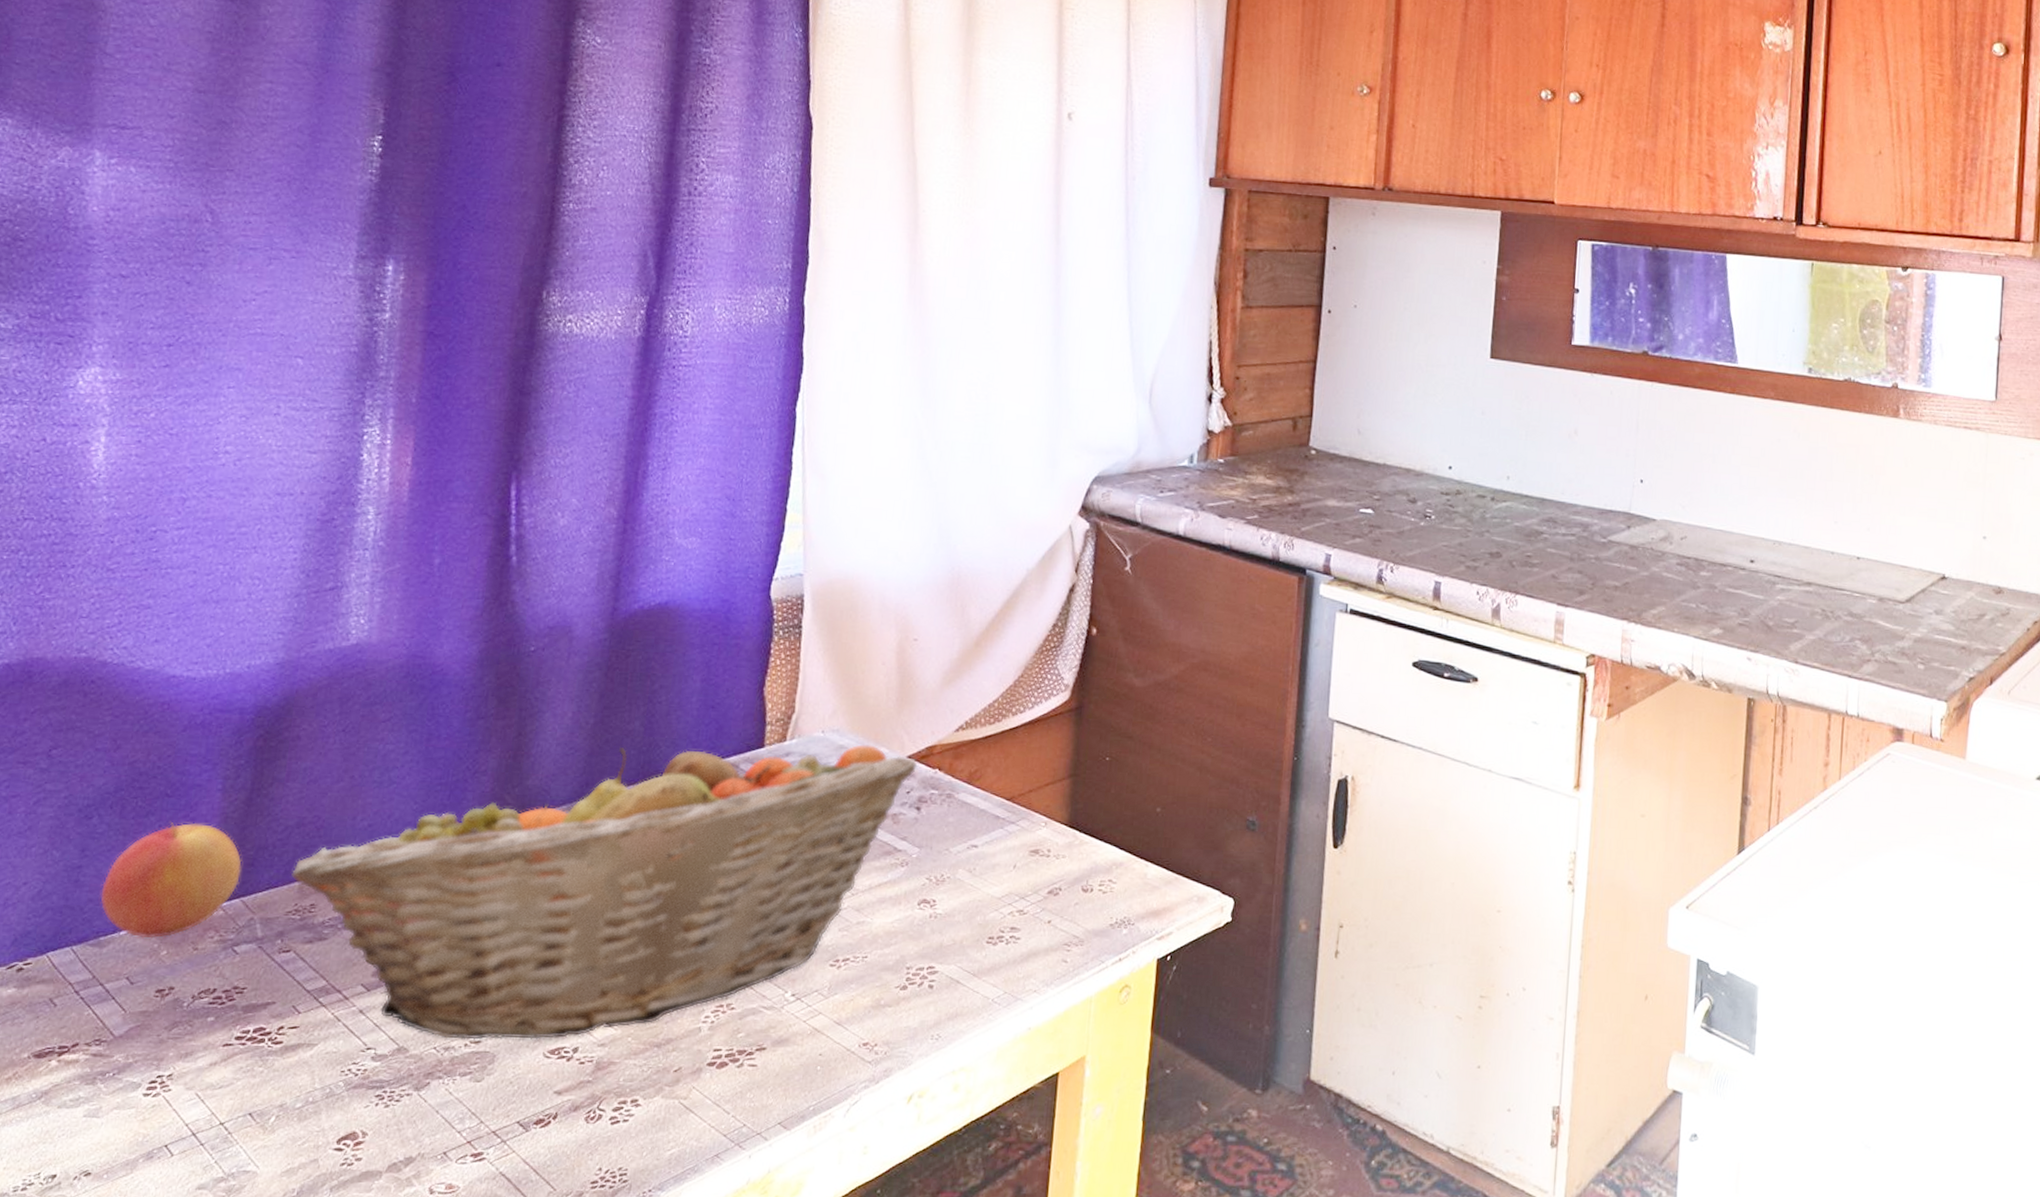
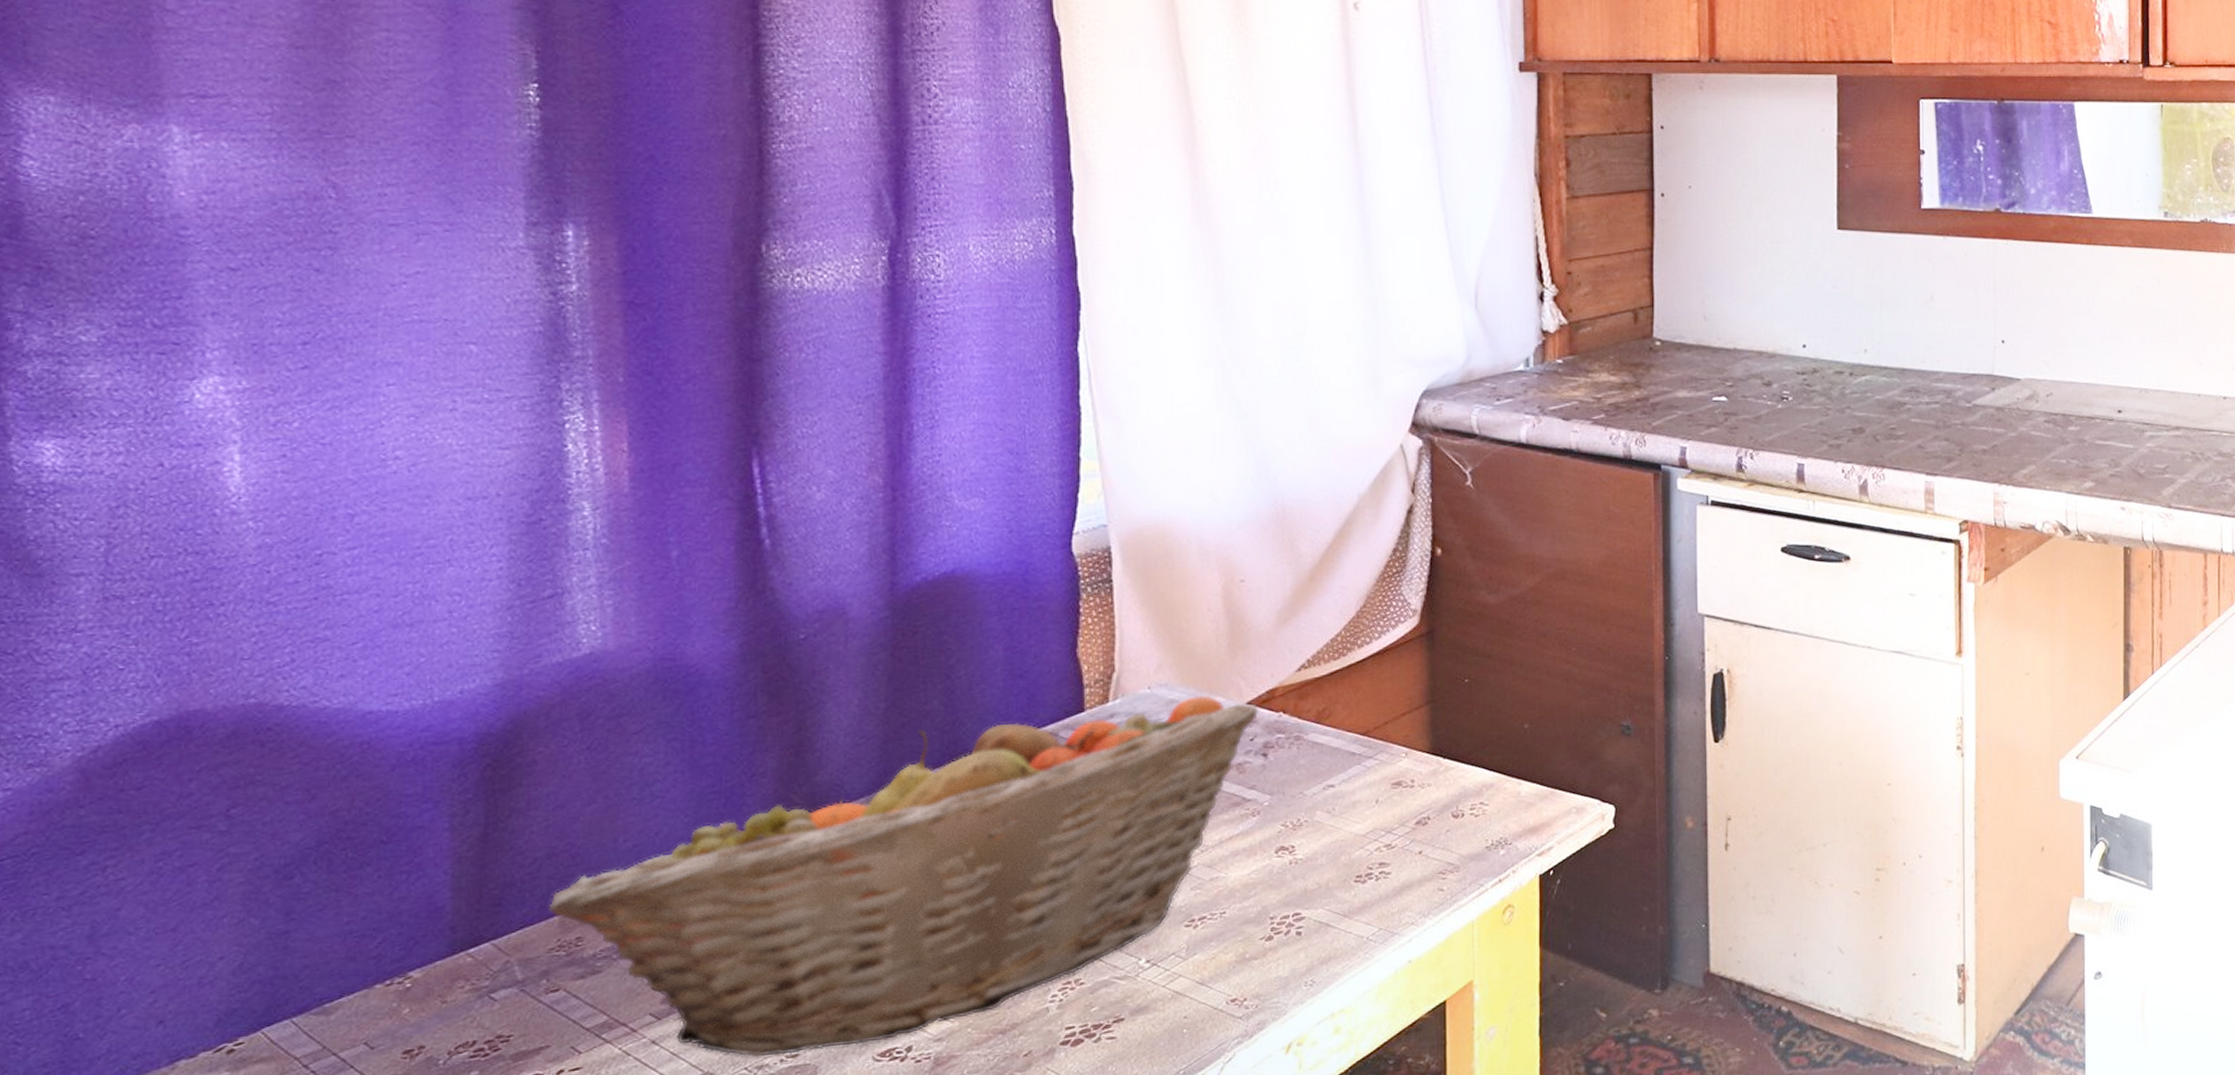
apple: present [100,821,242,939] -> none [318,868,487,999]

